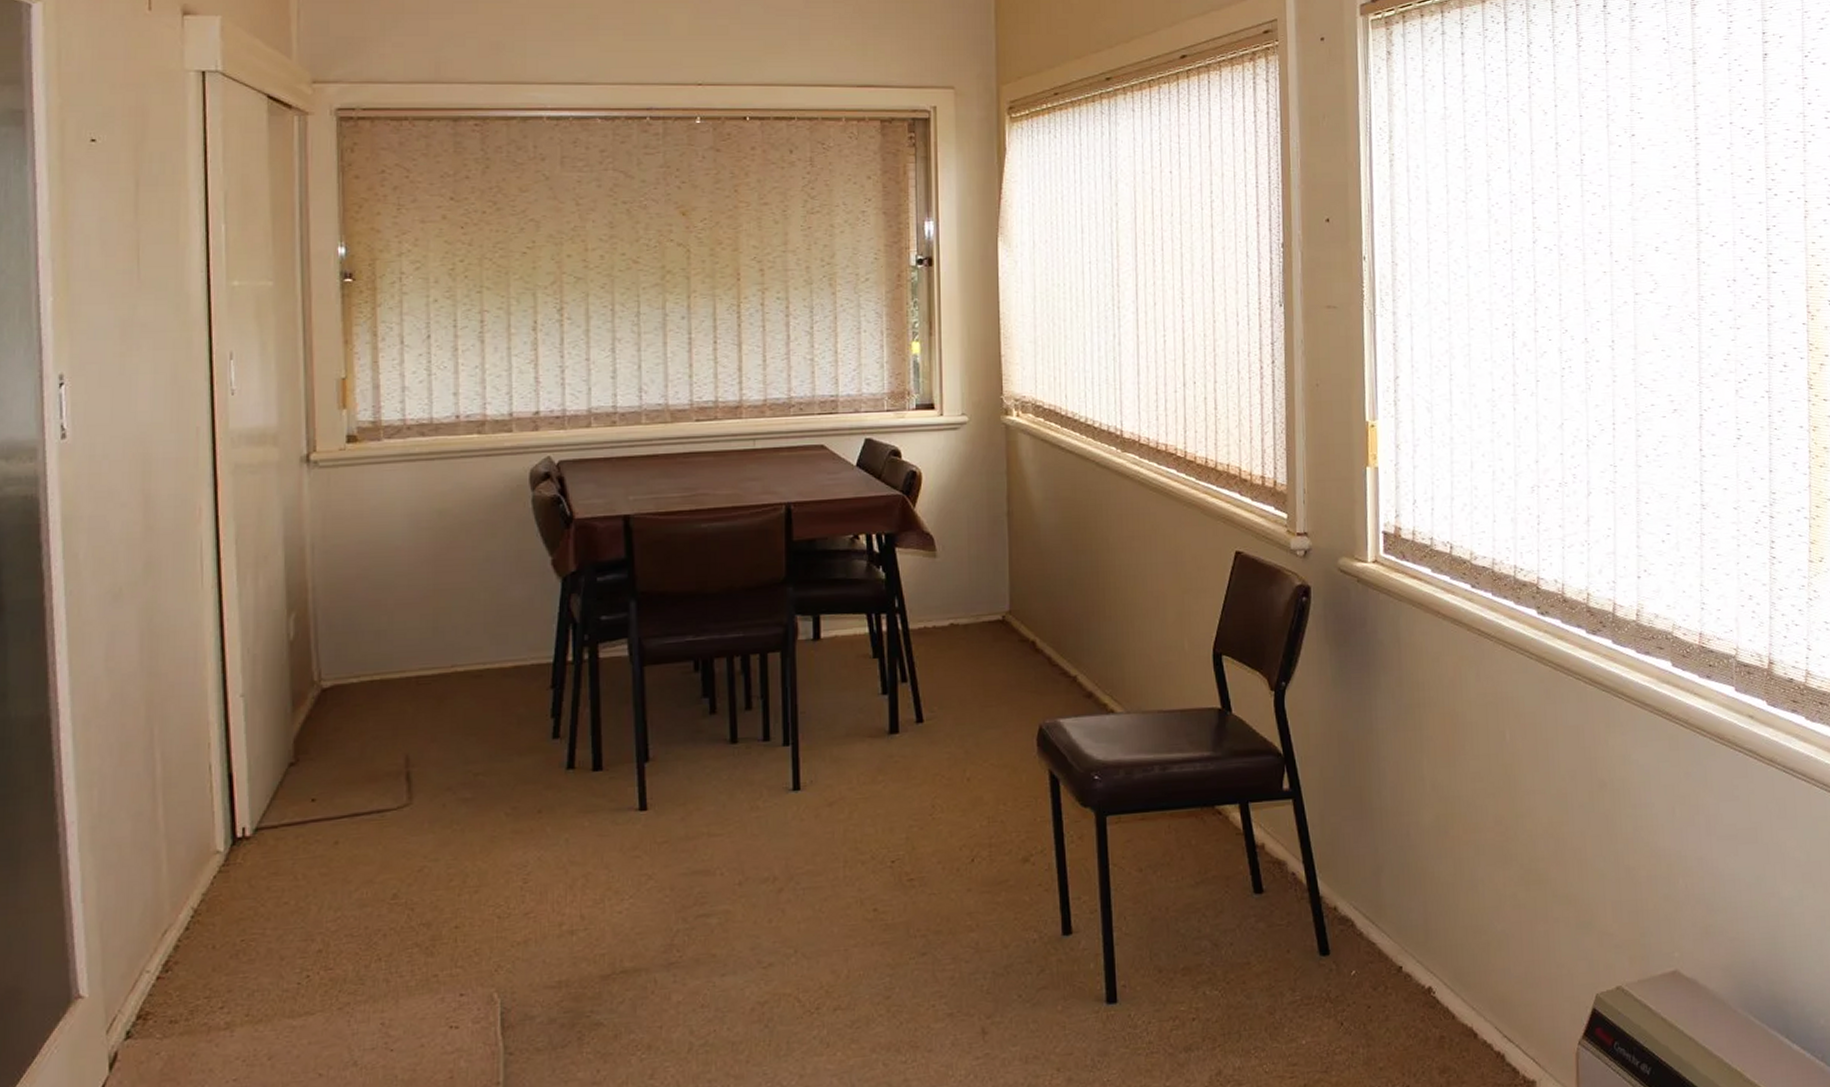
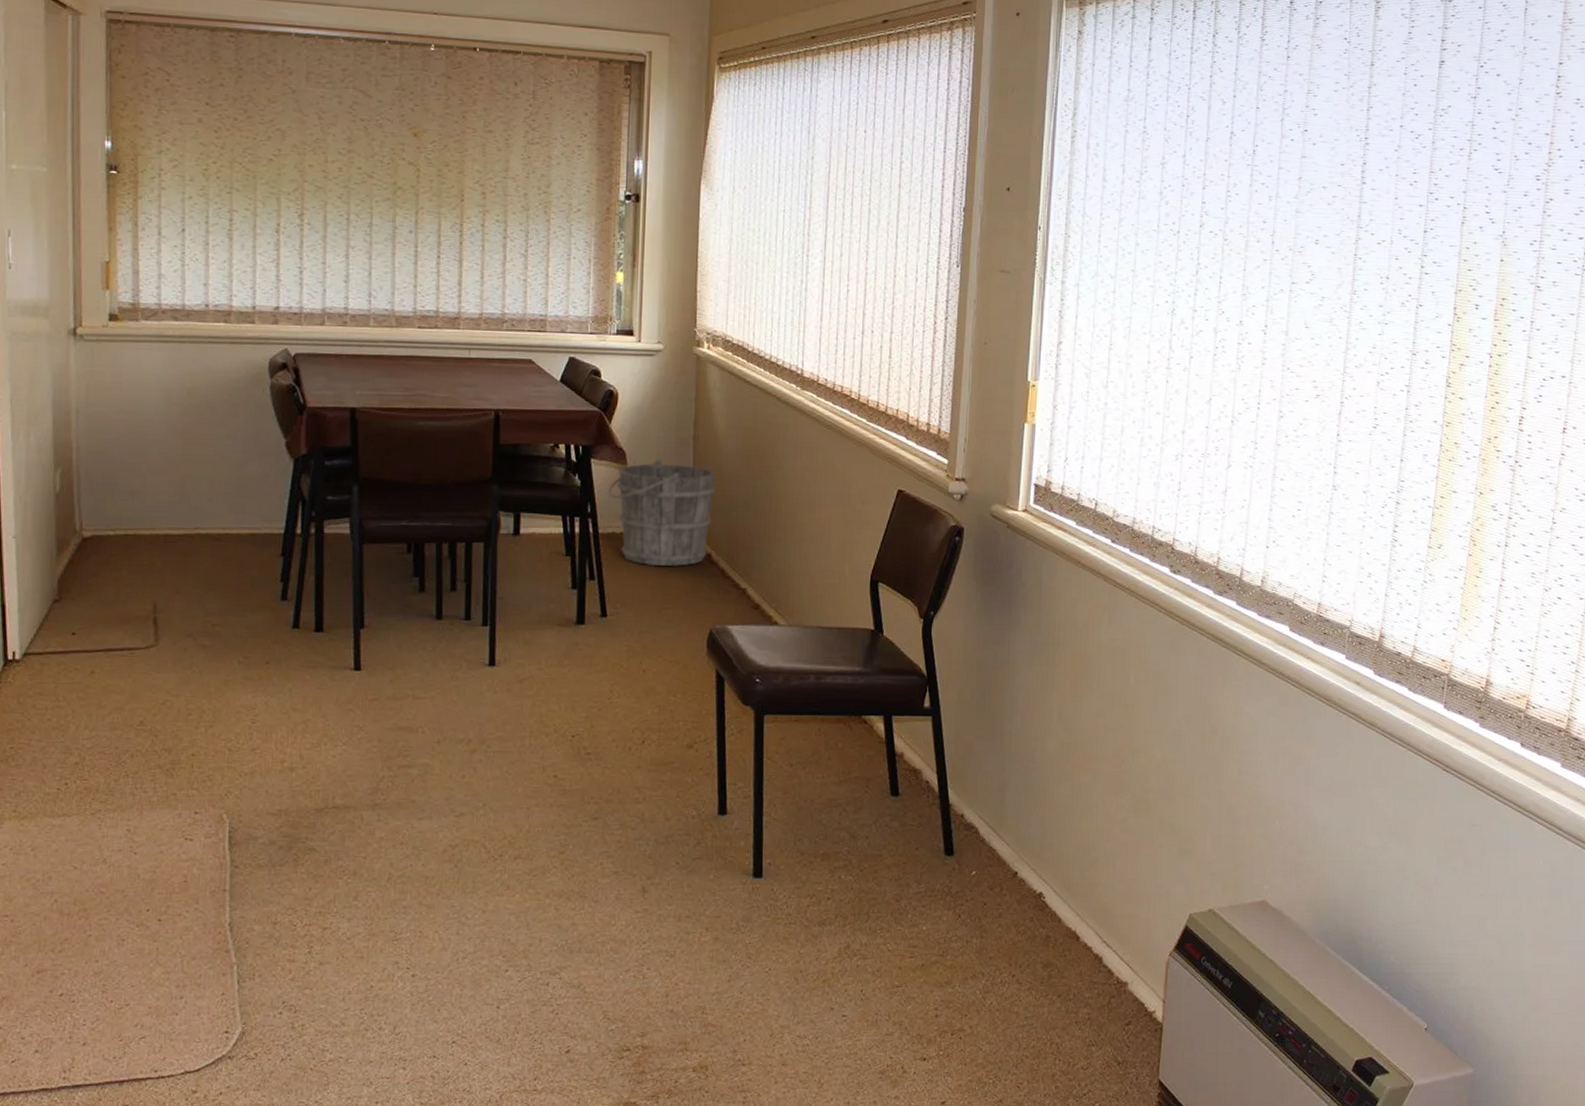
bucket: none [916,541,1036,661] -> present [607,459,716,567]

